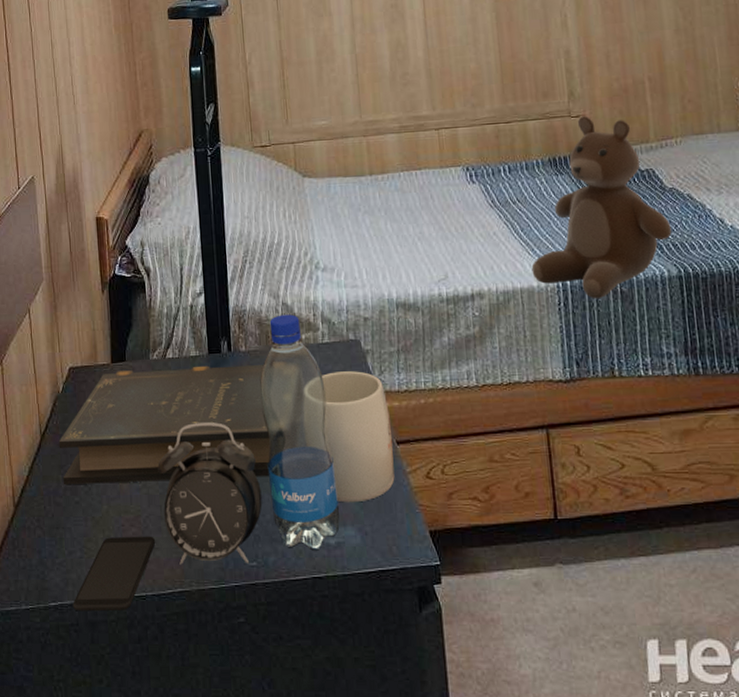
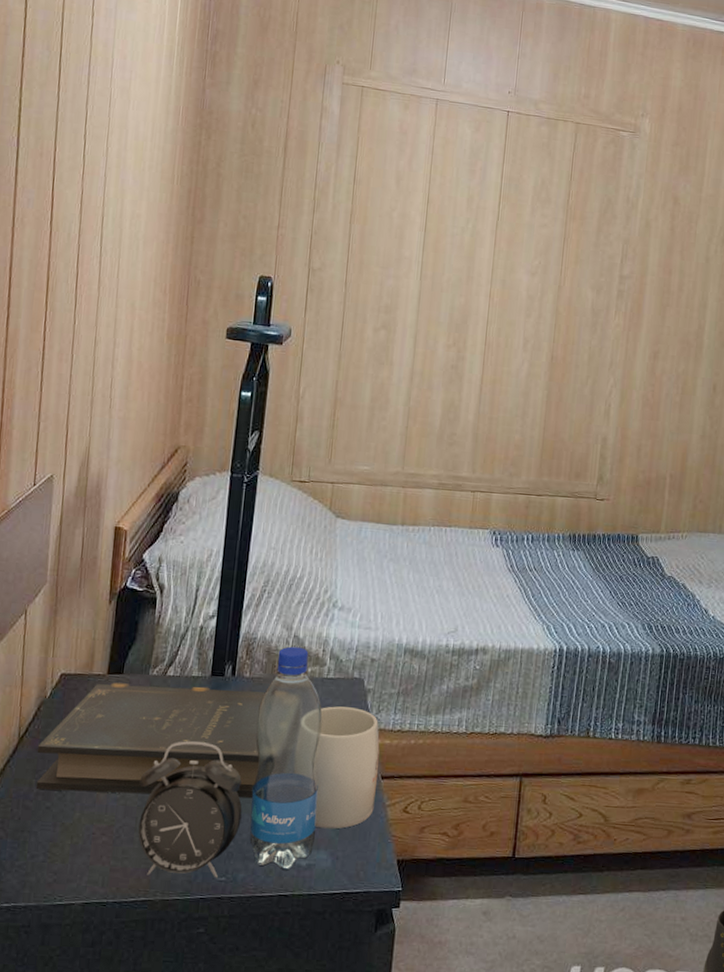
mobile phone: present [73,536,156,612] -> none [26,844,126,915]
bear: present [531,116,672,299] -> none [534,500,663,667]

